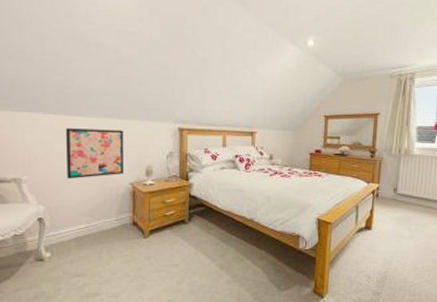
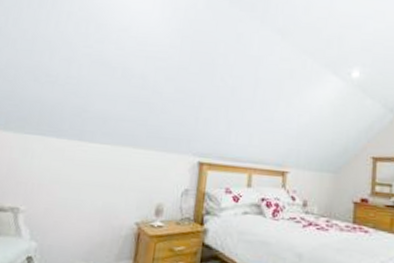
wall art: present [66,128,124,179] -> none [67,155,137,213]

